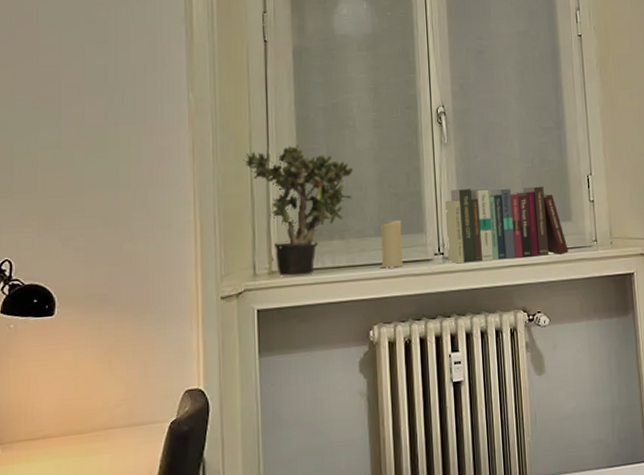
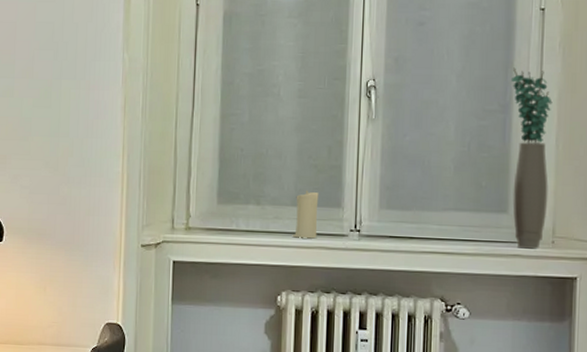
potted plant: present [243,144,353,277] -> none [169,108,274,235]
books: present [444,186,569,264] -> none [363,167,500,248]
vase: none [560,88,604,252] -> present [510,67,553,249]

